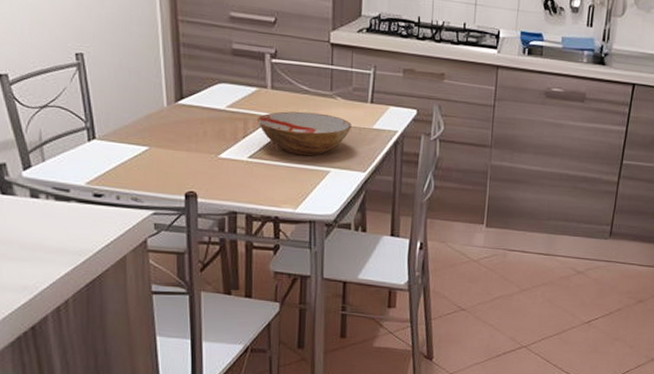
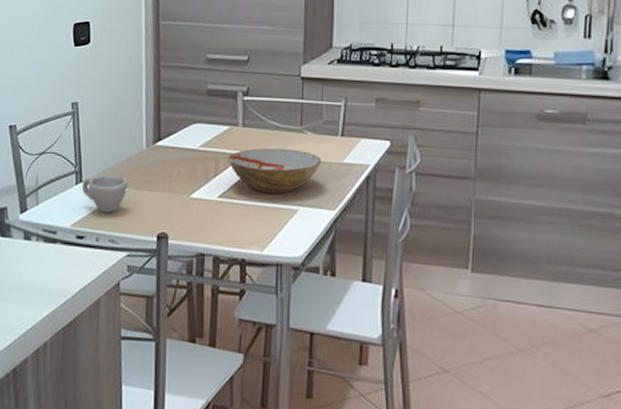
cup: none [95,132,150,171] -> present [81,175,129,213]

